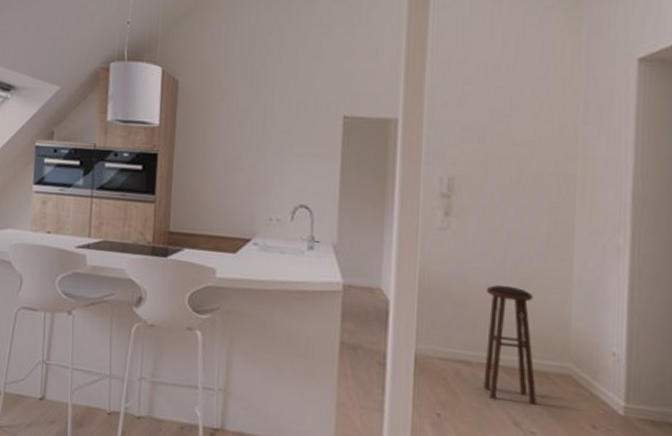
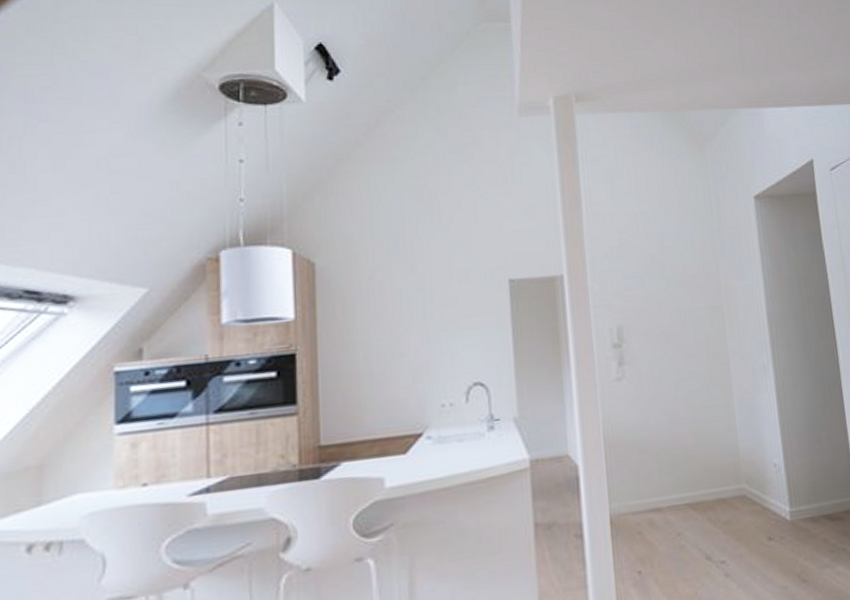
stool: present [483,285,536,405] -> none [664,422,722,541]

